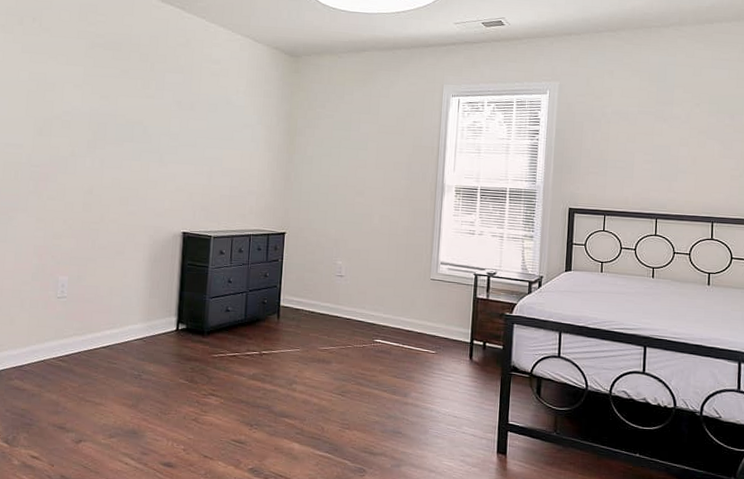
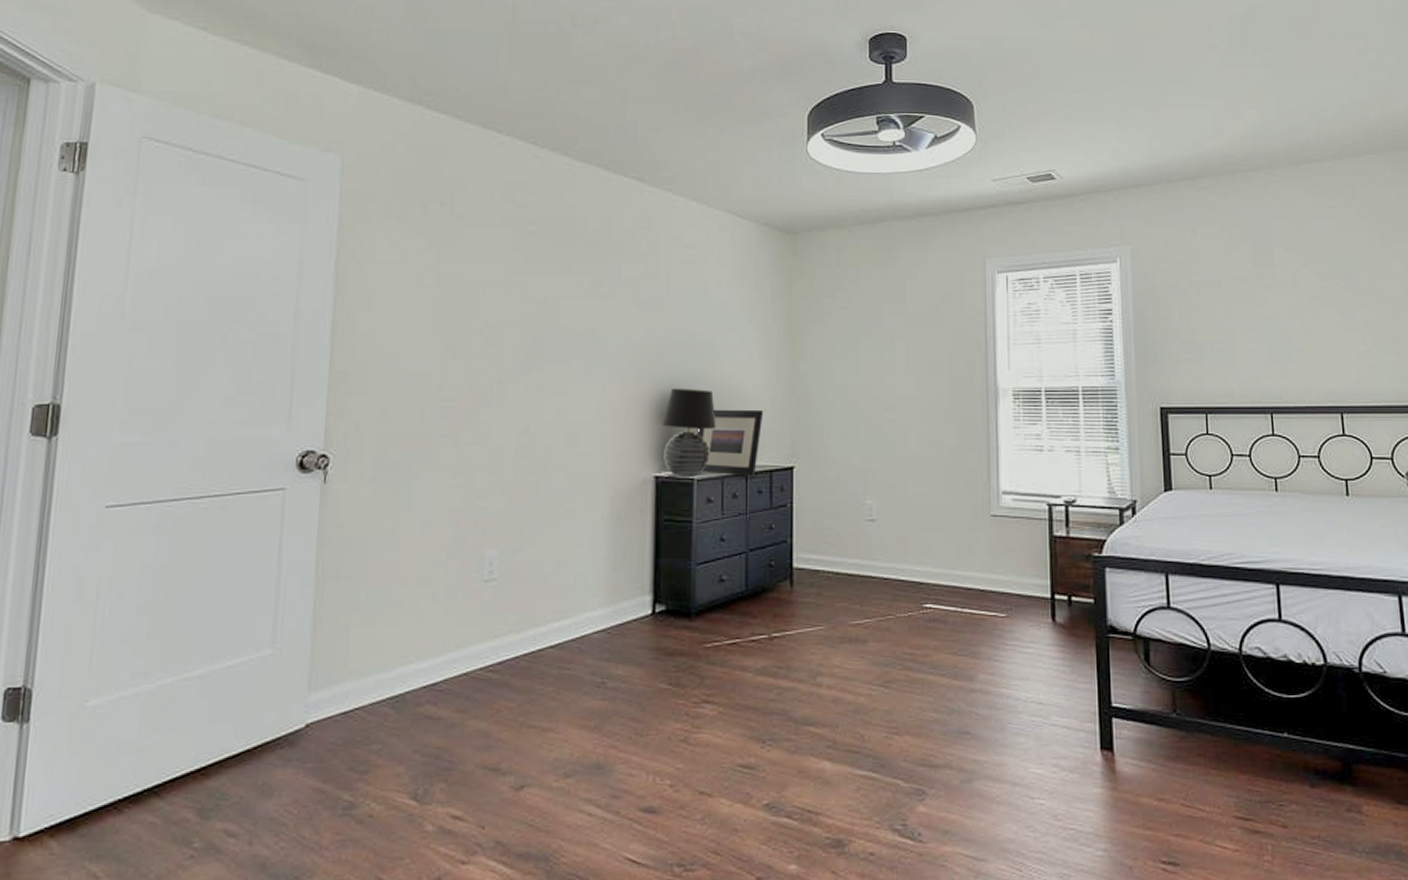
table lamp: none [189,168,230,235] -> present [661,388,717,477]
picture frame: none [215,186,266,238] -> present [696,409,764,476]

